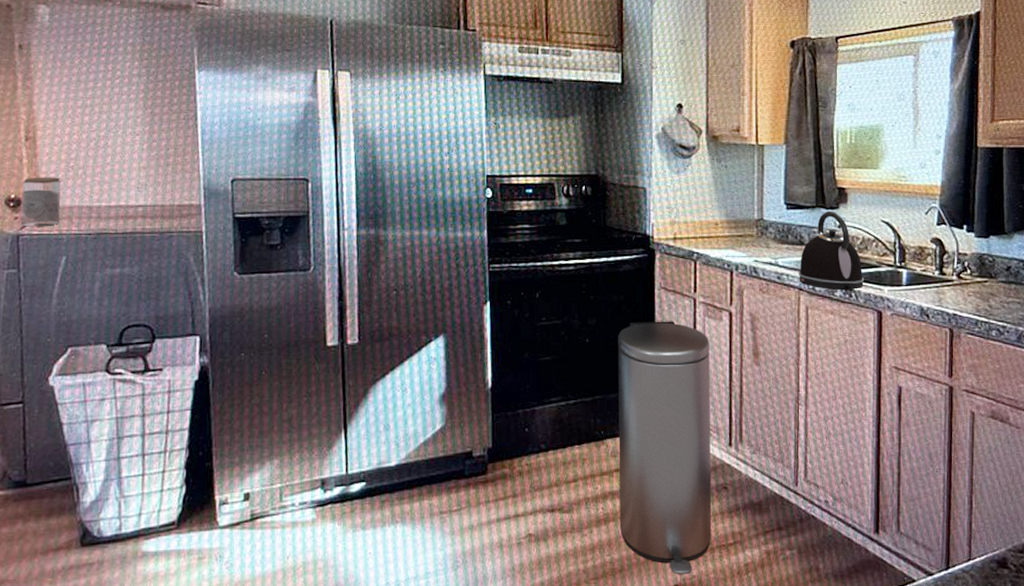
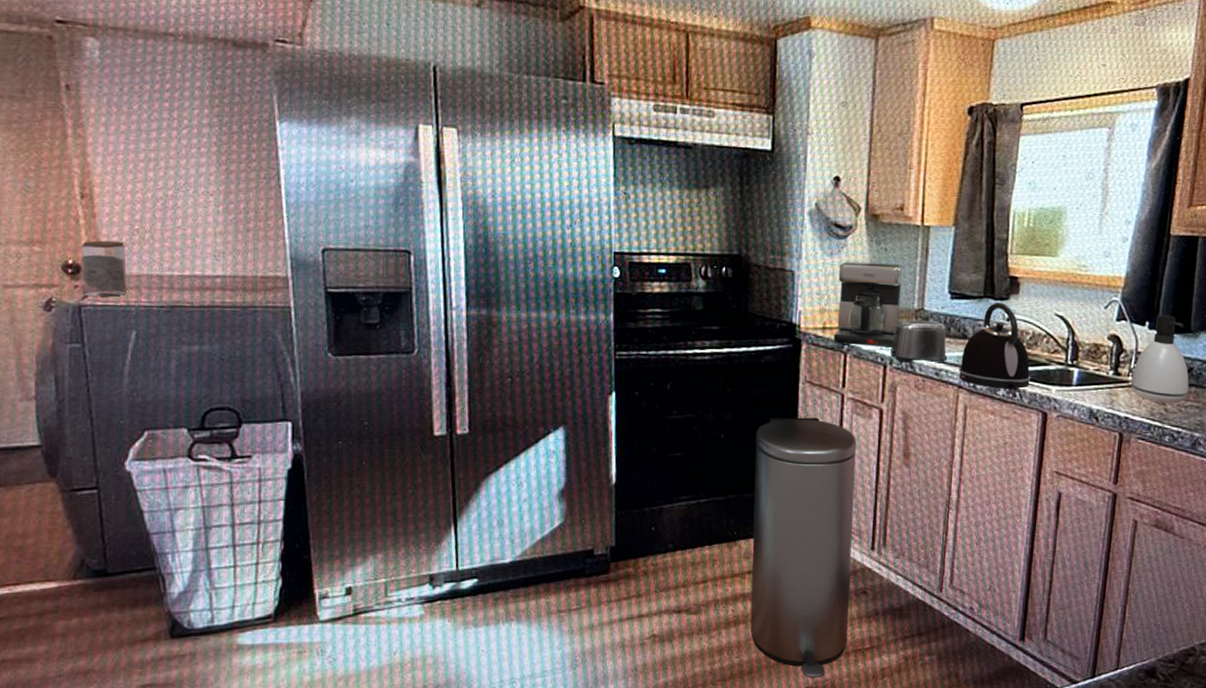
coffee maker: none [684,177,743,256] -> present [833,261,903,349]
toaster: none [736,229,789,268] -> present [891,319,949,363]
soap dispenser: none [956,218,1009,300] -> present [1131,314,1189,404]

